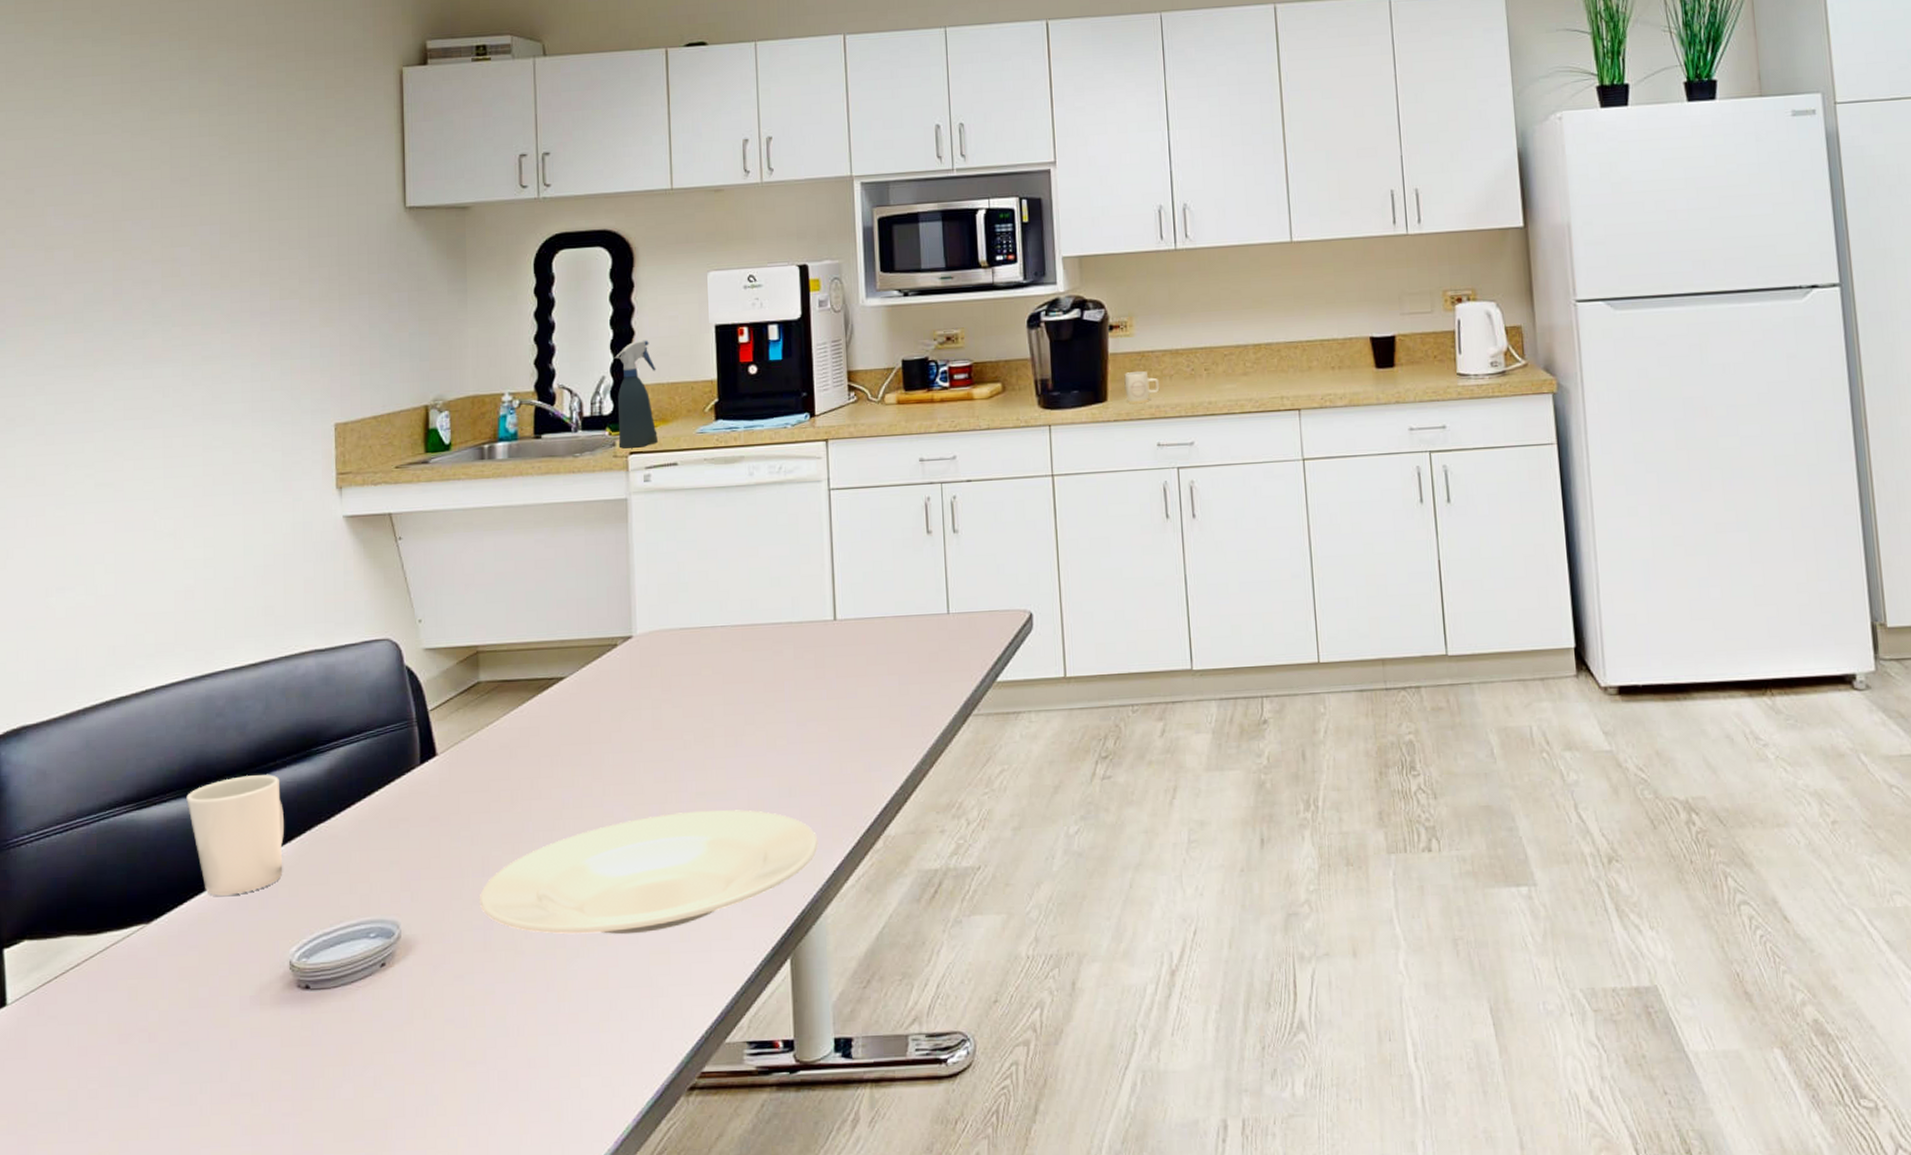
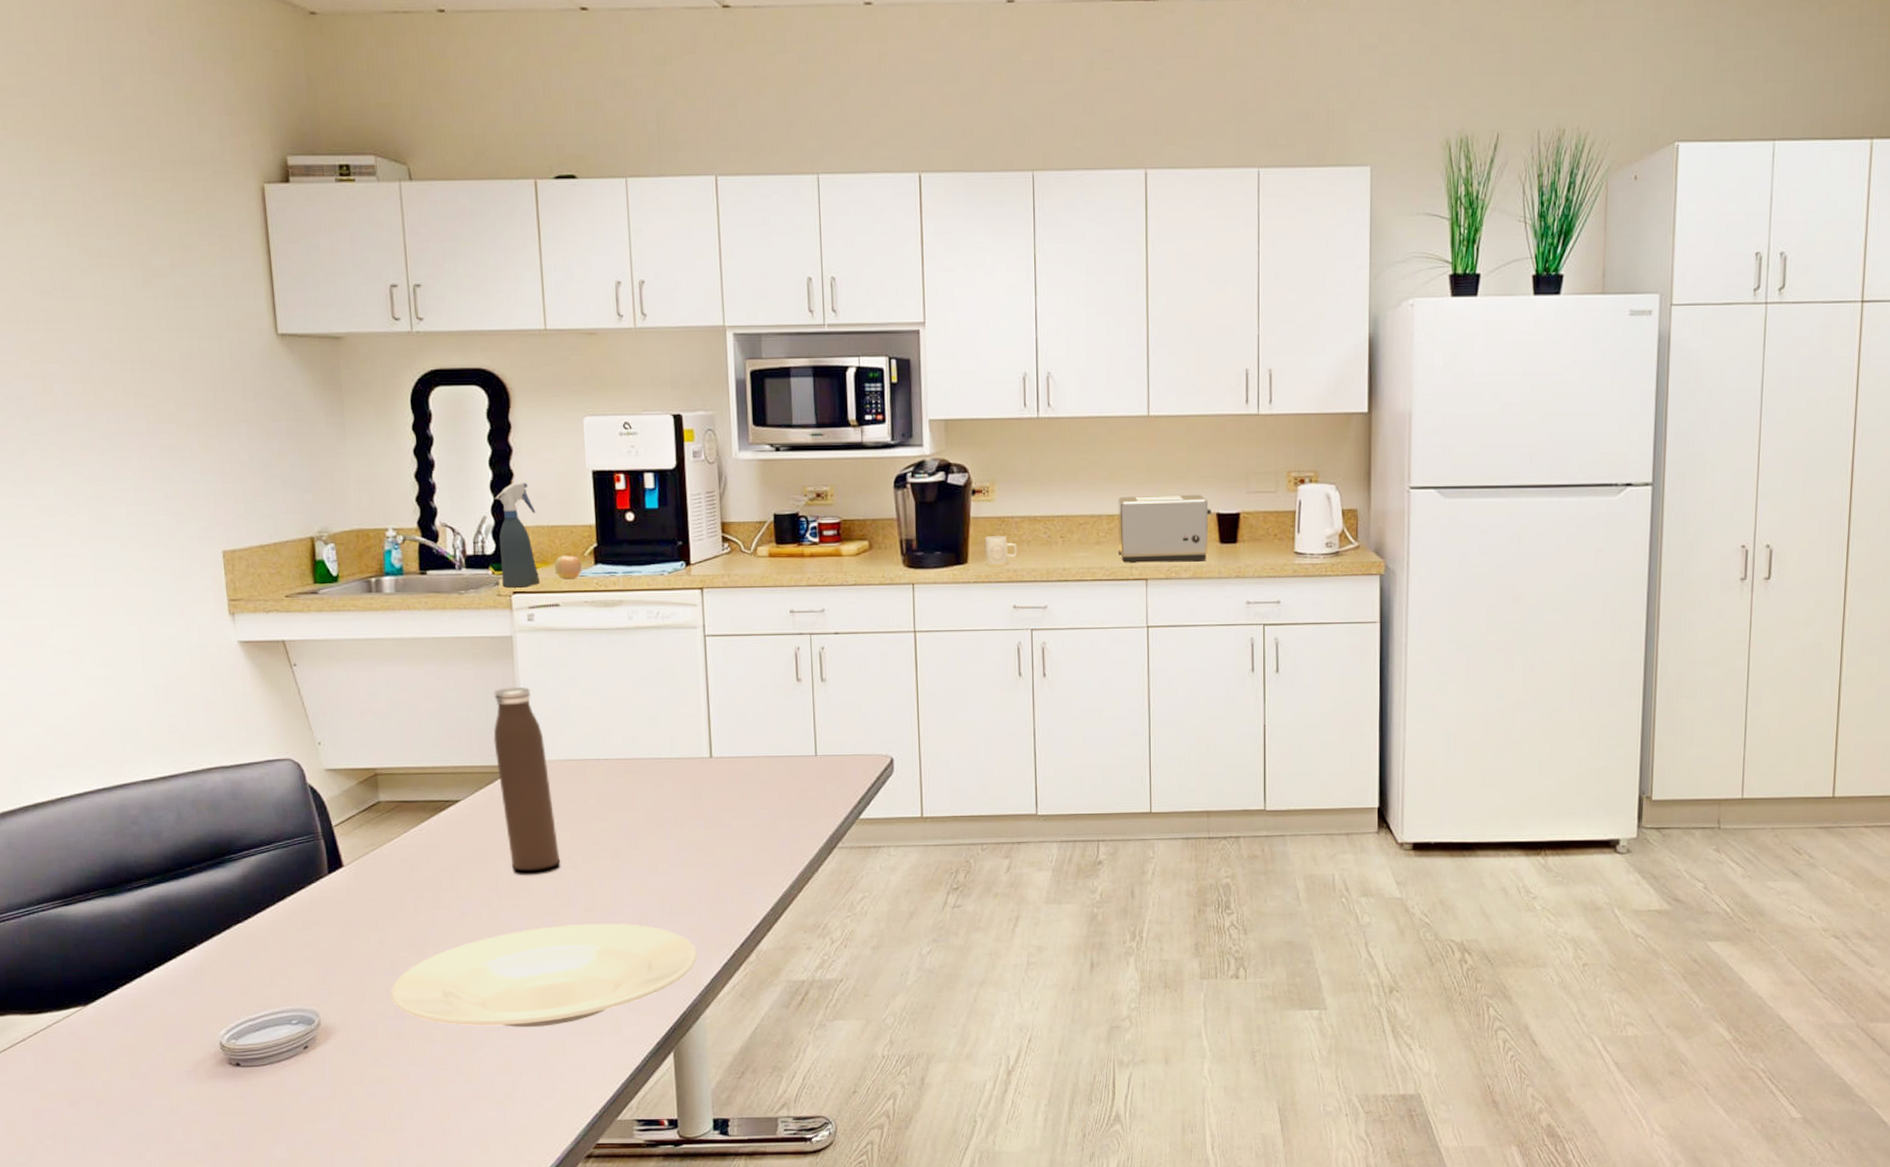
mug: present [186,774,284,896] -> none [110,879,207,984]
water bottle: none [603,552,671,760] -> present [493,687,561,876]
fruit: none [673,409,703,437] -> present [554,552,583,579]
toaster: none [1264,318,1364,394] -> present [1118,494,1211,564]

